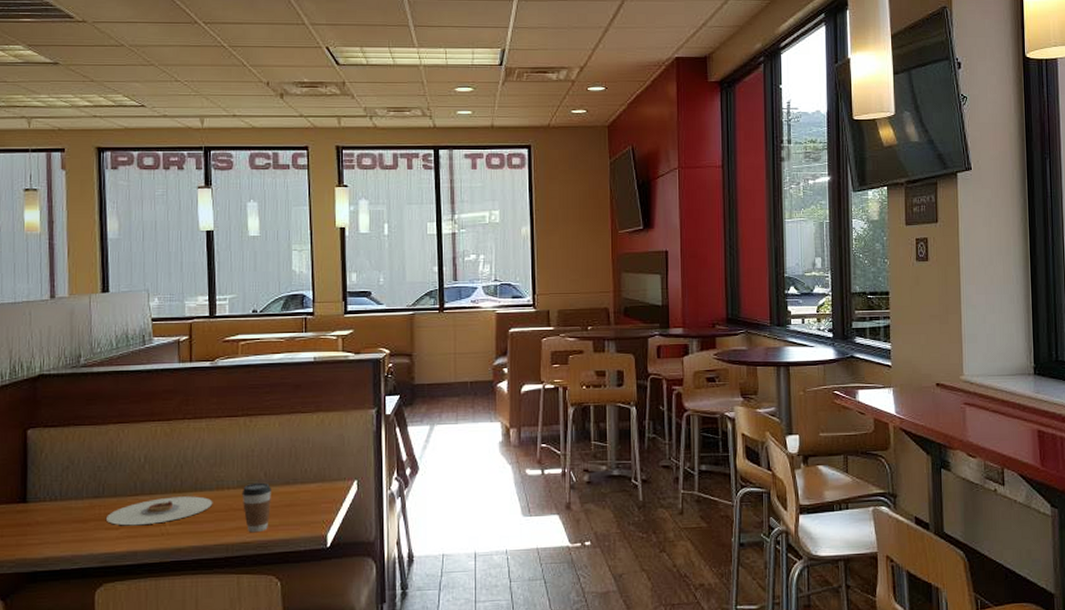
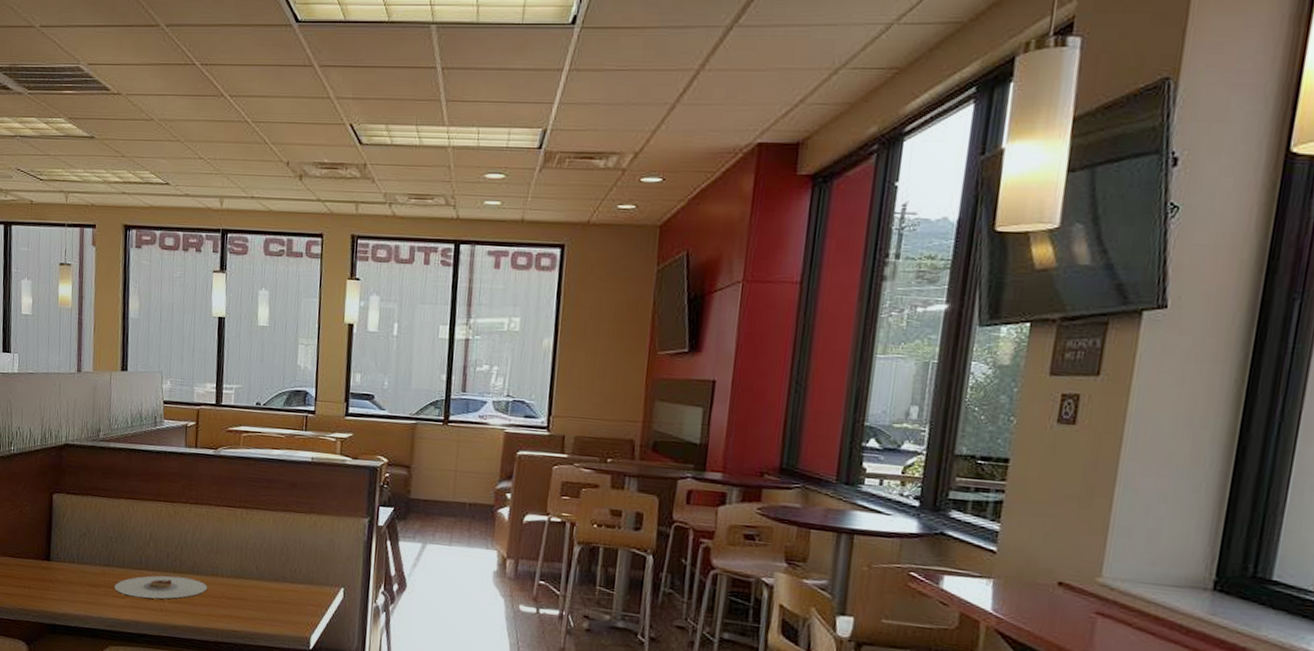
coffee cup: present [242,482,271,533] -> none [234,574,261,624]

